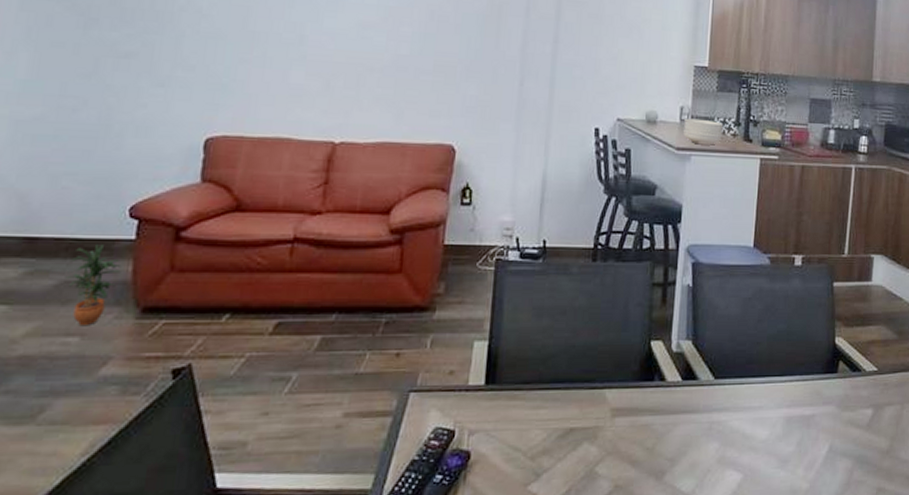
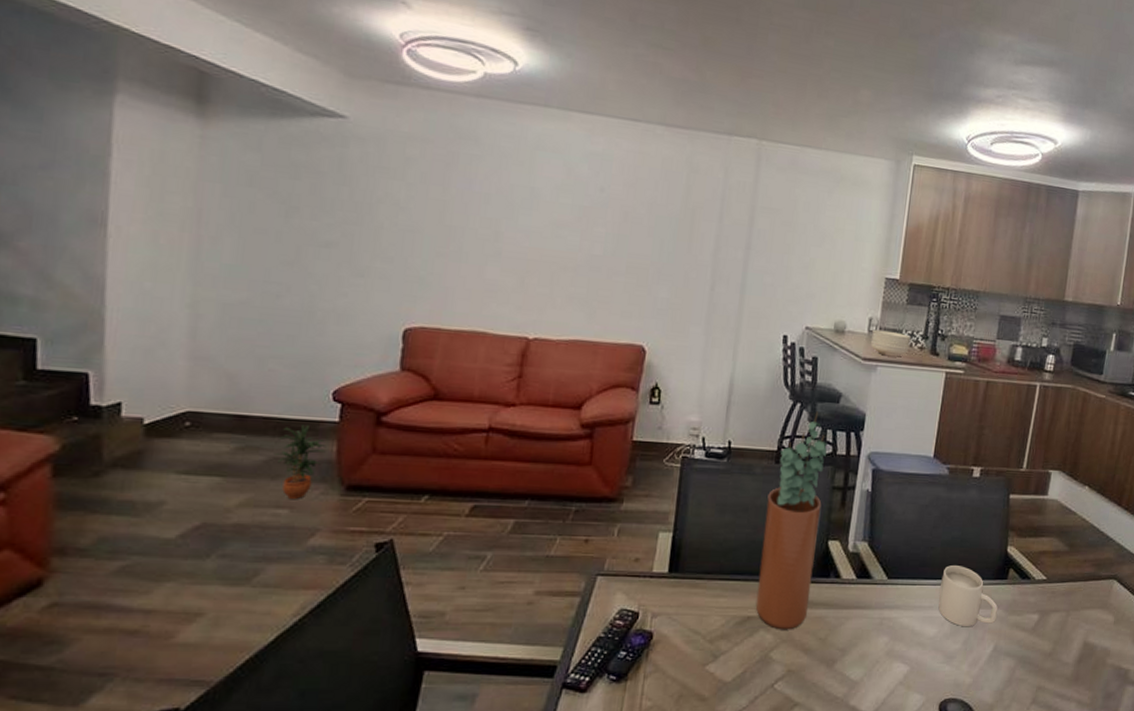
vase: none [578,205,646,442] -> present [755,411,829,630]
mug: none [768,361,831,428] -> present [938,565,998,627]

